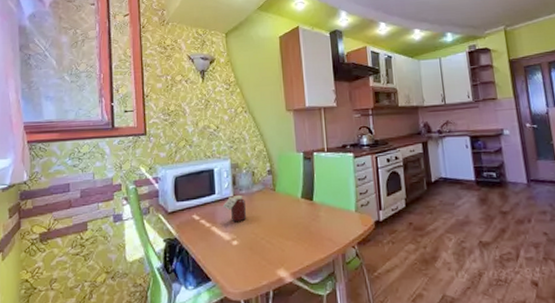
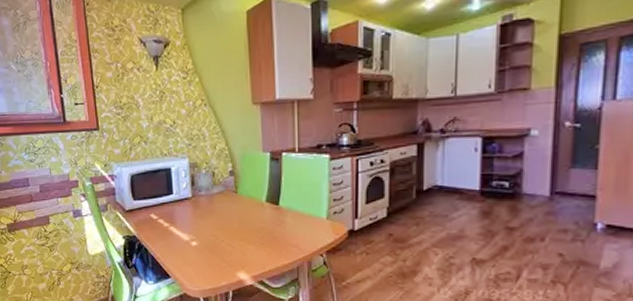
jar: present [222,195,247,221] -> none [180,197,207,222]

